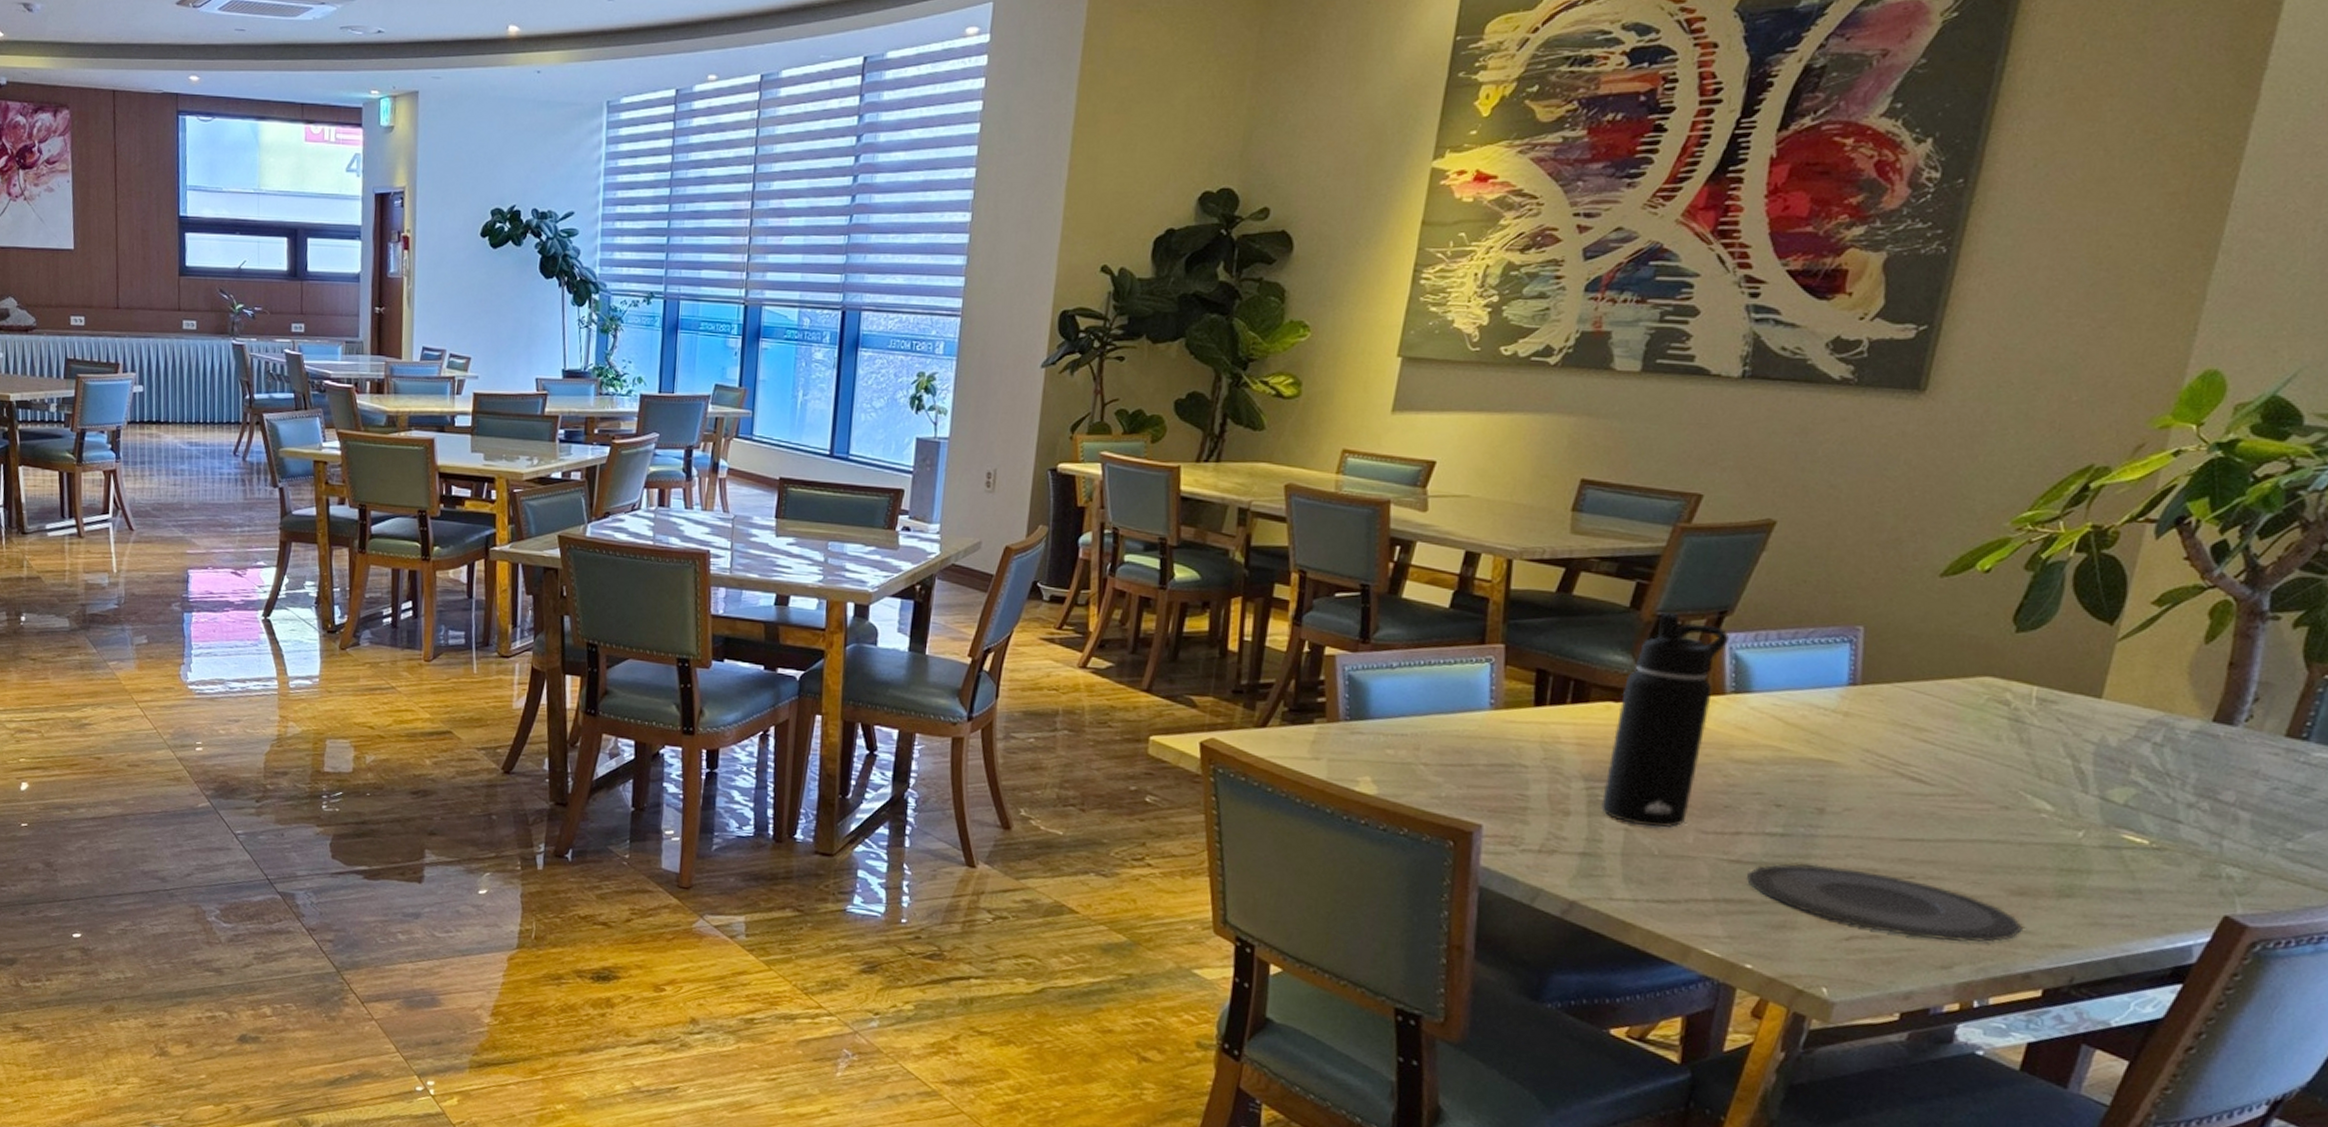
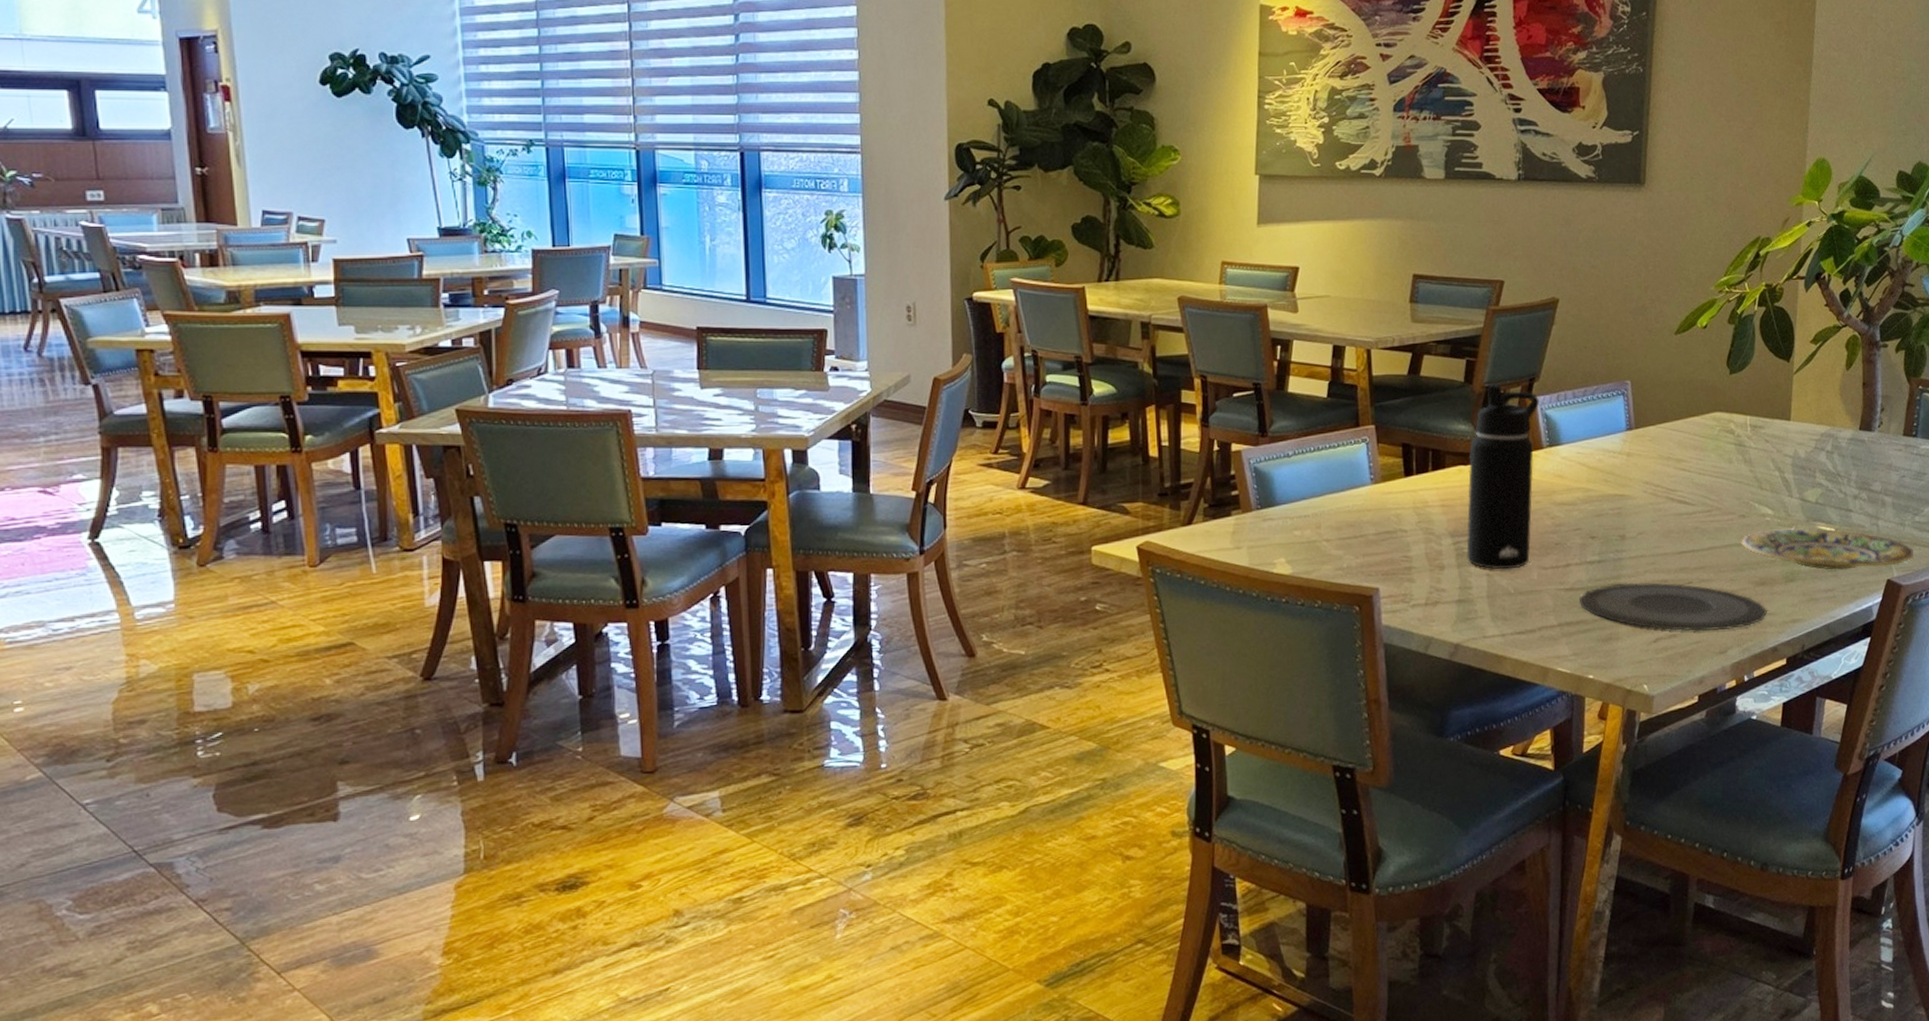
plate: none [1997,828,2275,899] -> present [1741,528,1914,571]

